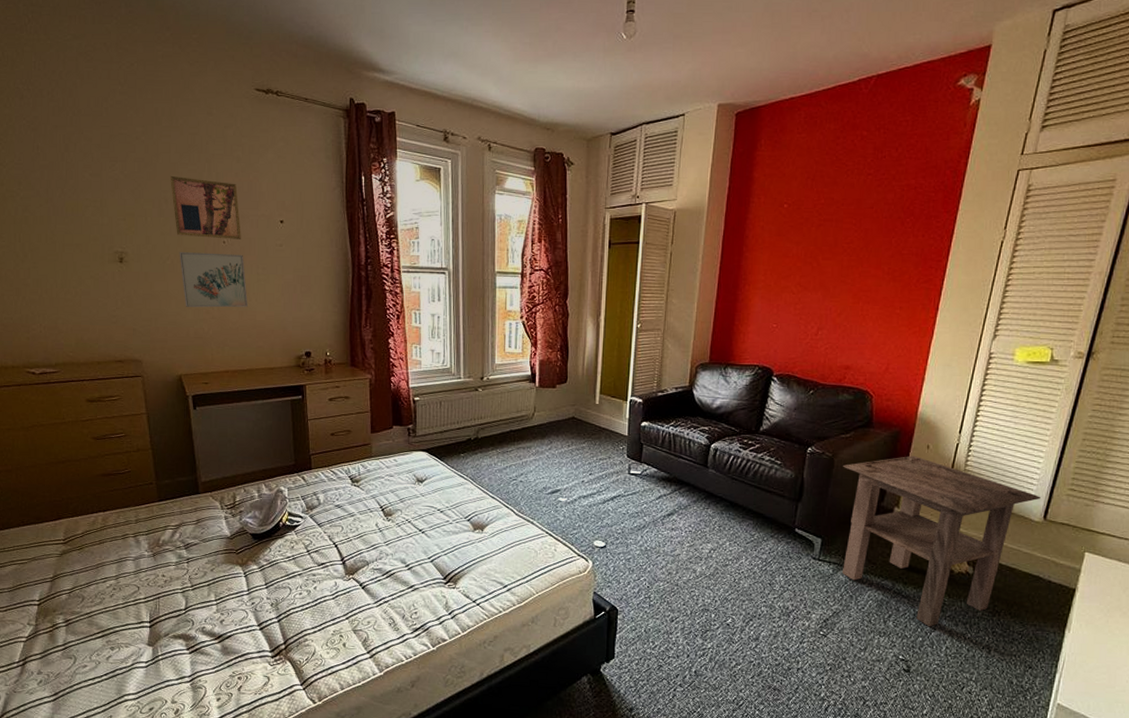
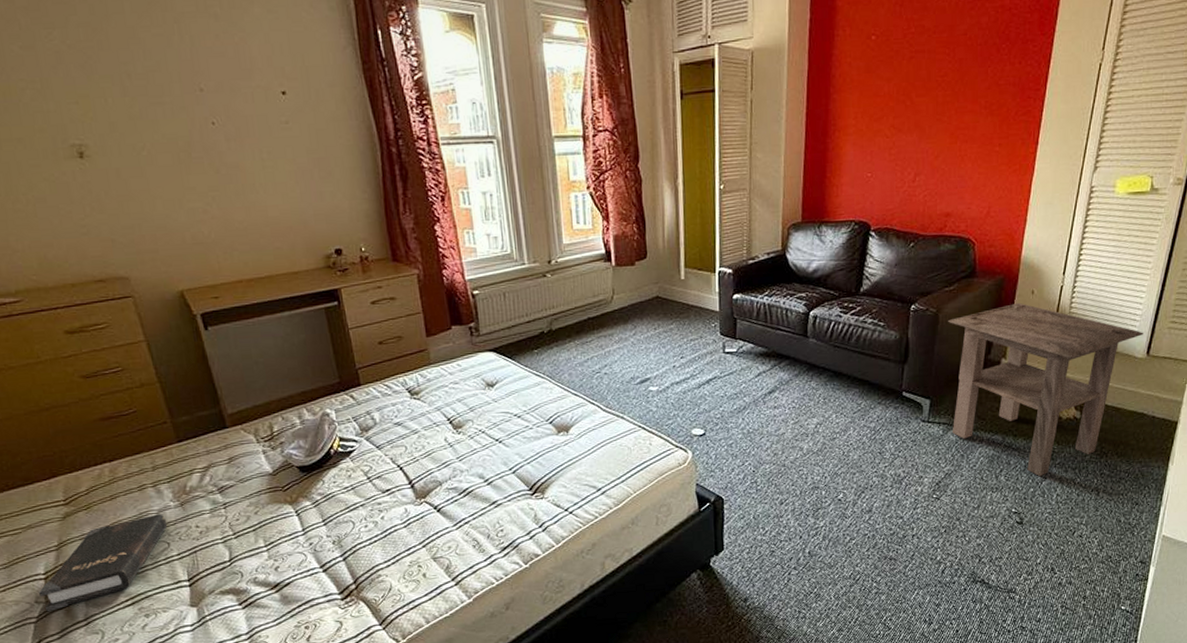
hardback book: none [32,561,140,634] -> present [39,514,168,612]
wall art: present [170,175,241,239] -> none [129,42,235,120]
wall art: present [179,252,248,308] -> none [156,137,255,207]

